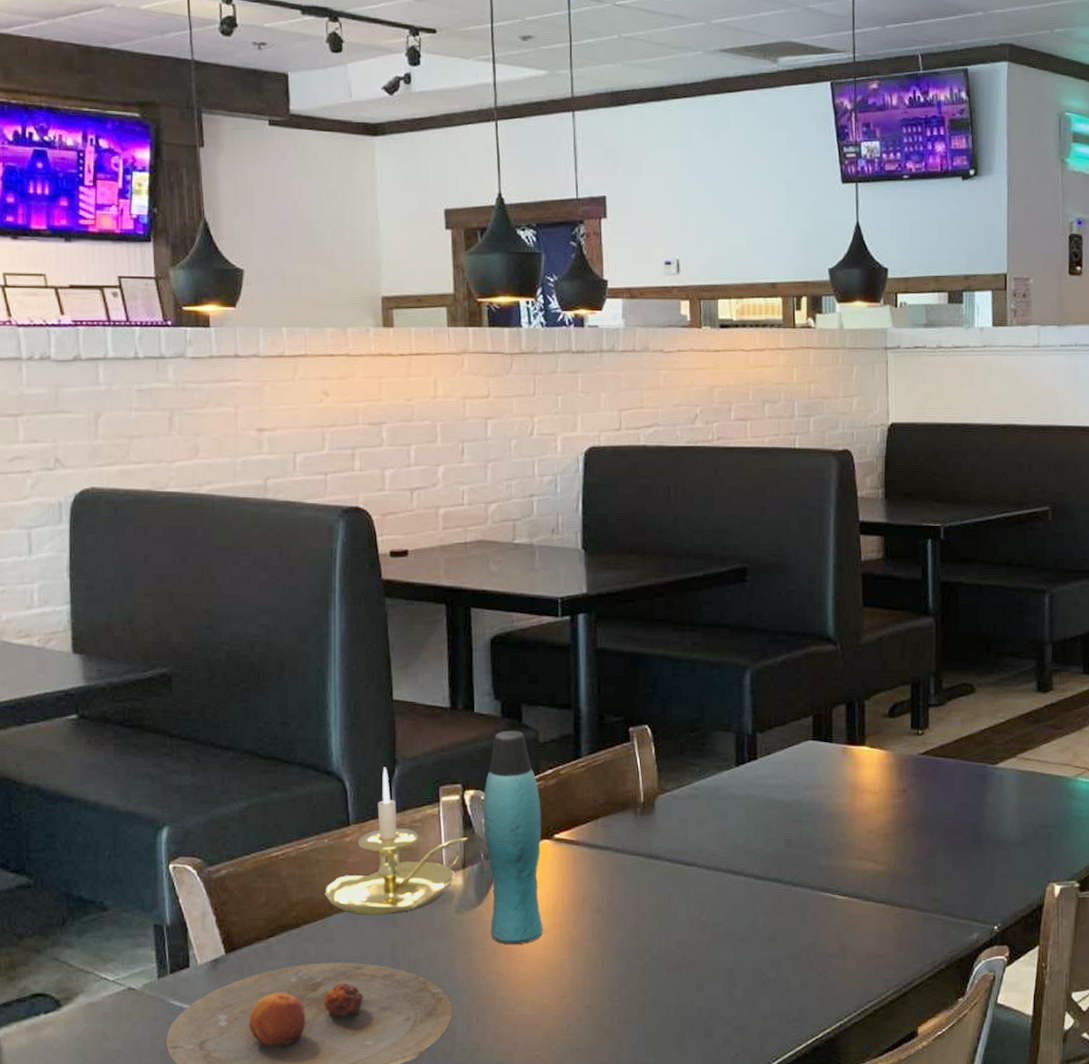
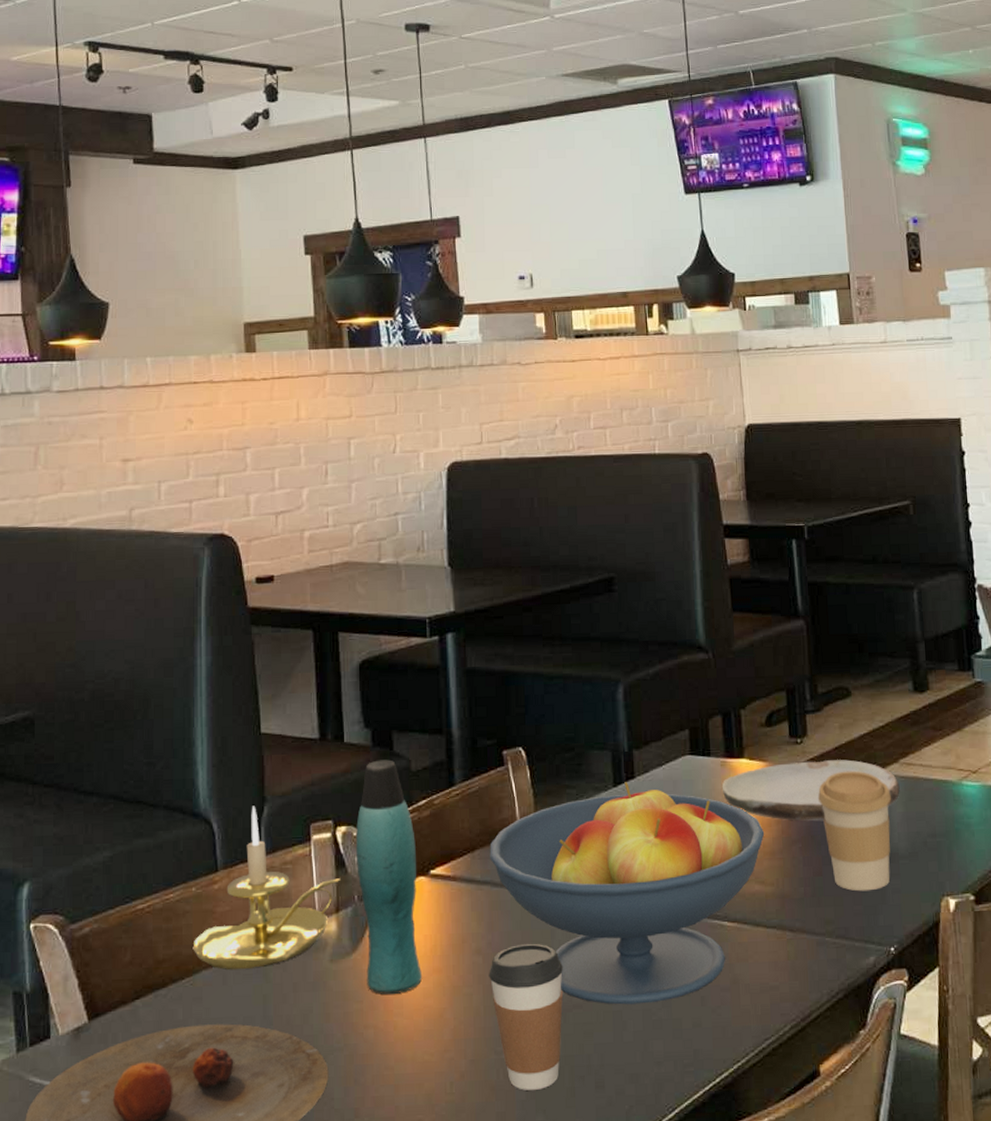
coffee cup: none [607,905,678,1036] -> present [489,943,563,1091]
fruit bowl: none [612,762,881,965] -> present [489,782,765,1005]
plate: none [841,751,1016,807] -> present [721,759,900,821]
coffee cup: none [935,762,1006,874] -> present [818,770,891,891]

